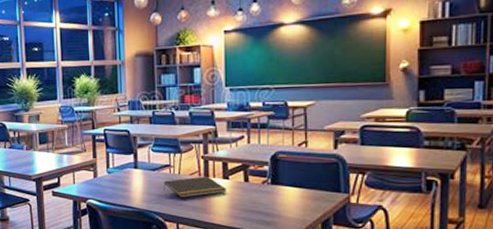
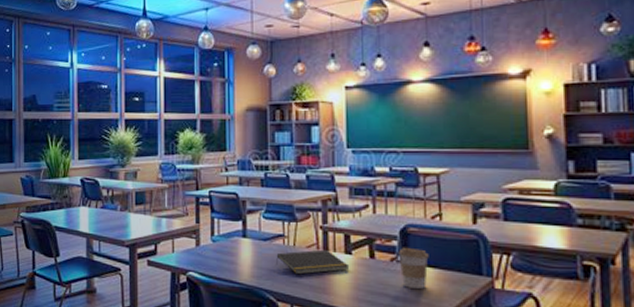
coffee cup: none [269,171,295,205] -> present [398,247,429,289]

